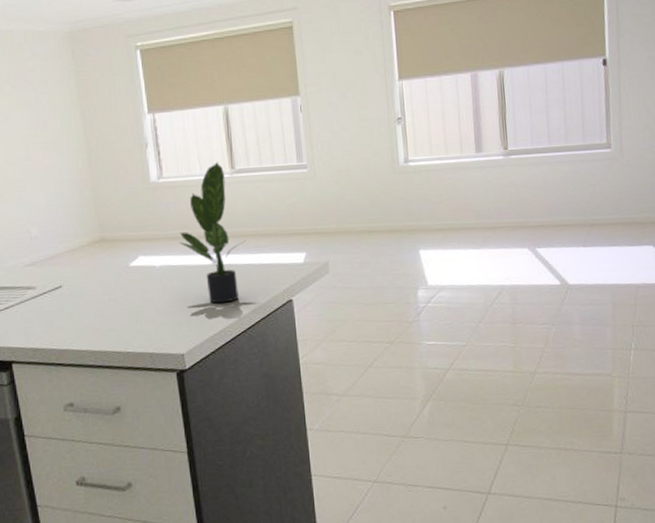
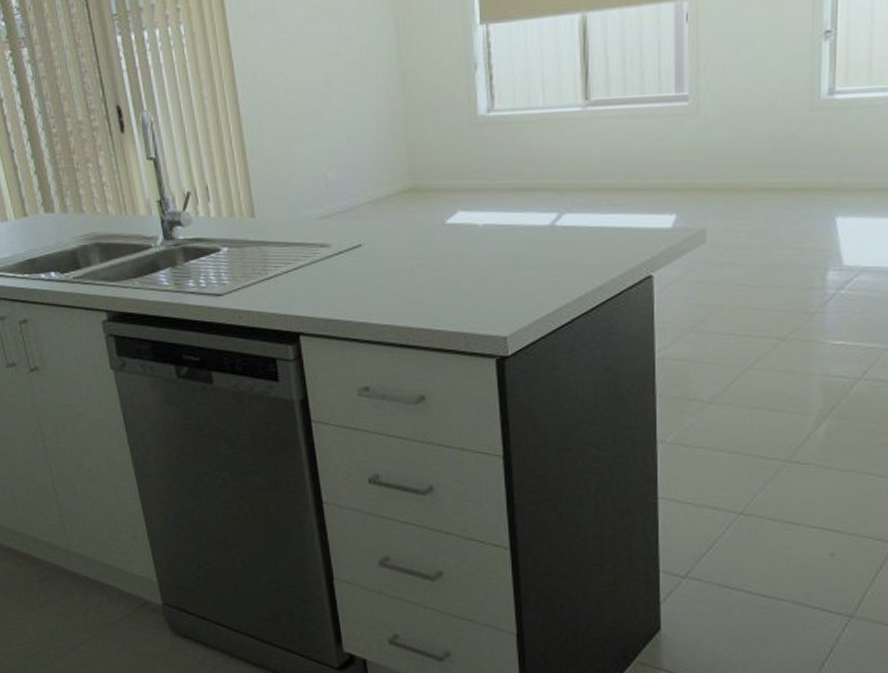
potted plant: present [179,161,246,304] -> none [510,89,597,276]

